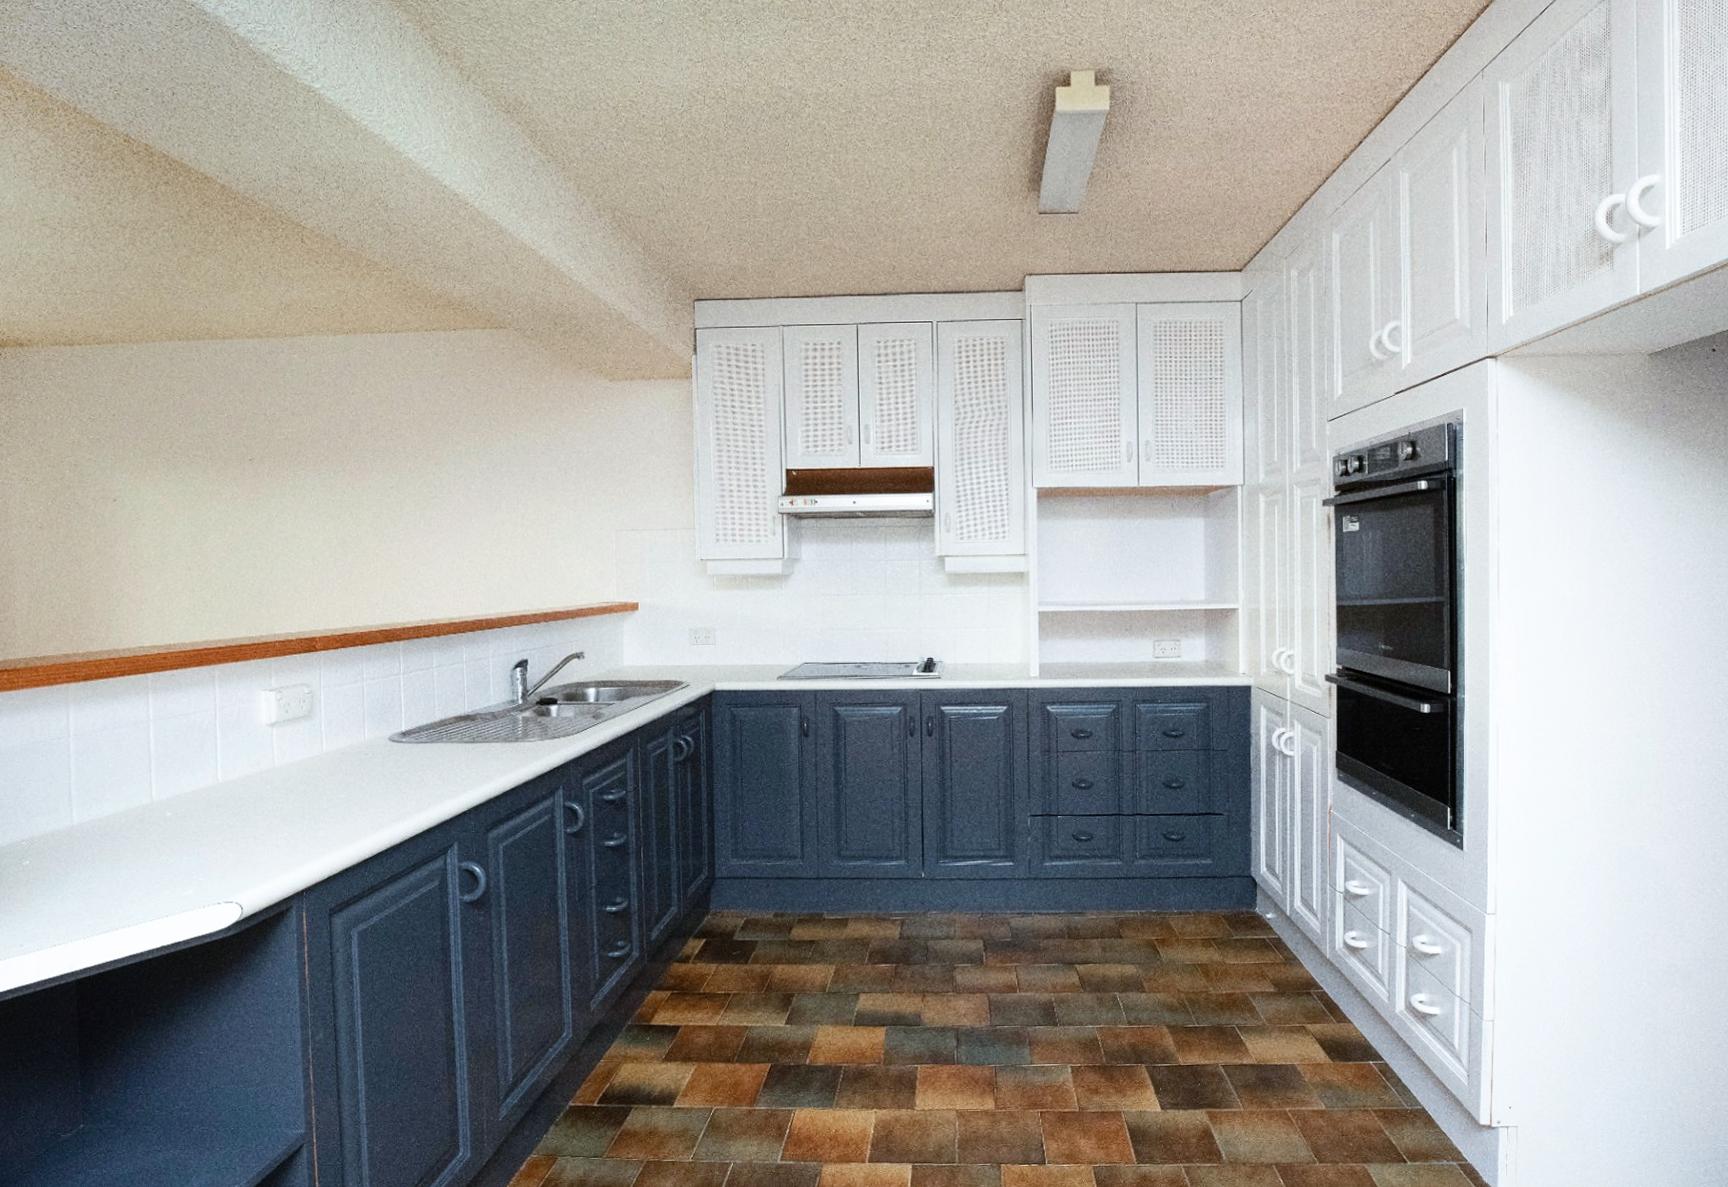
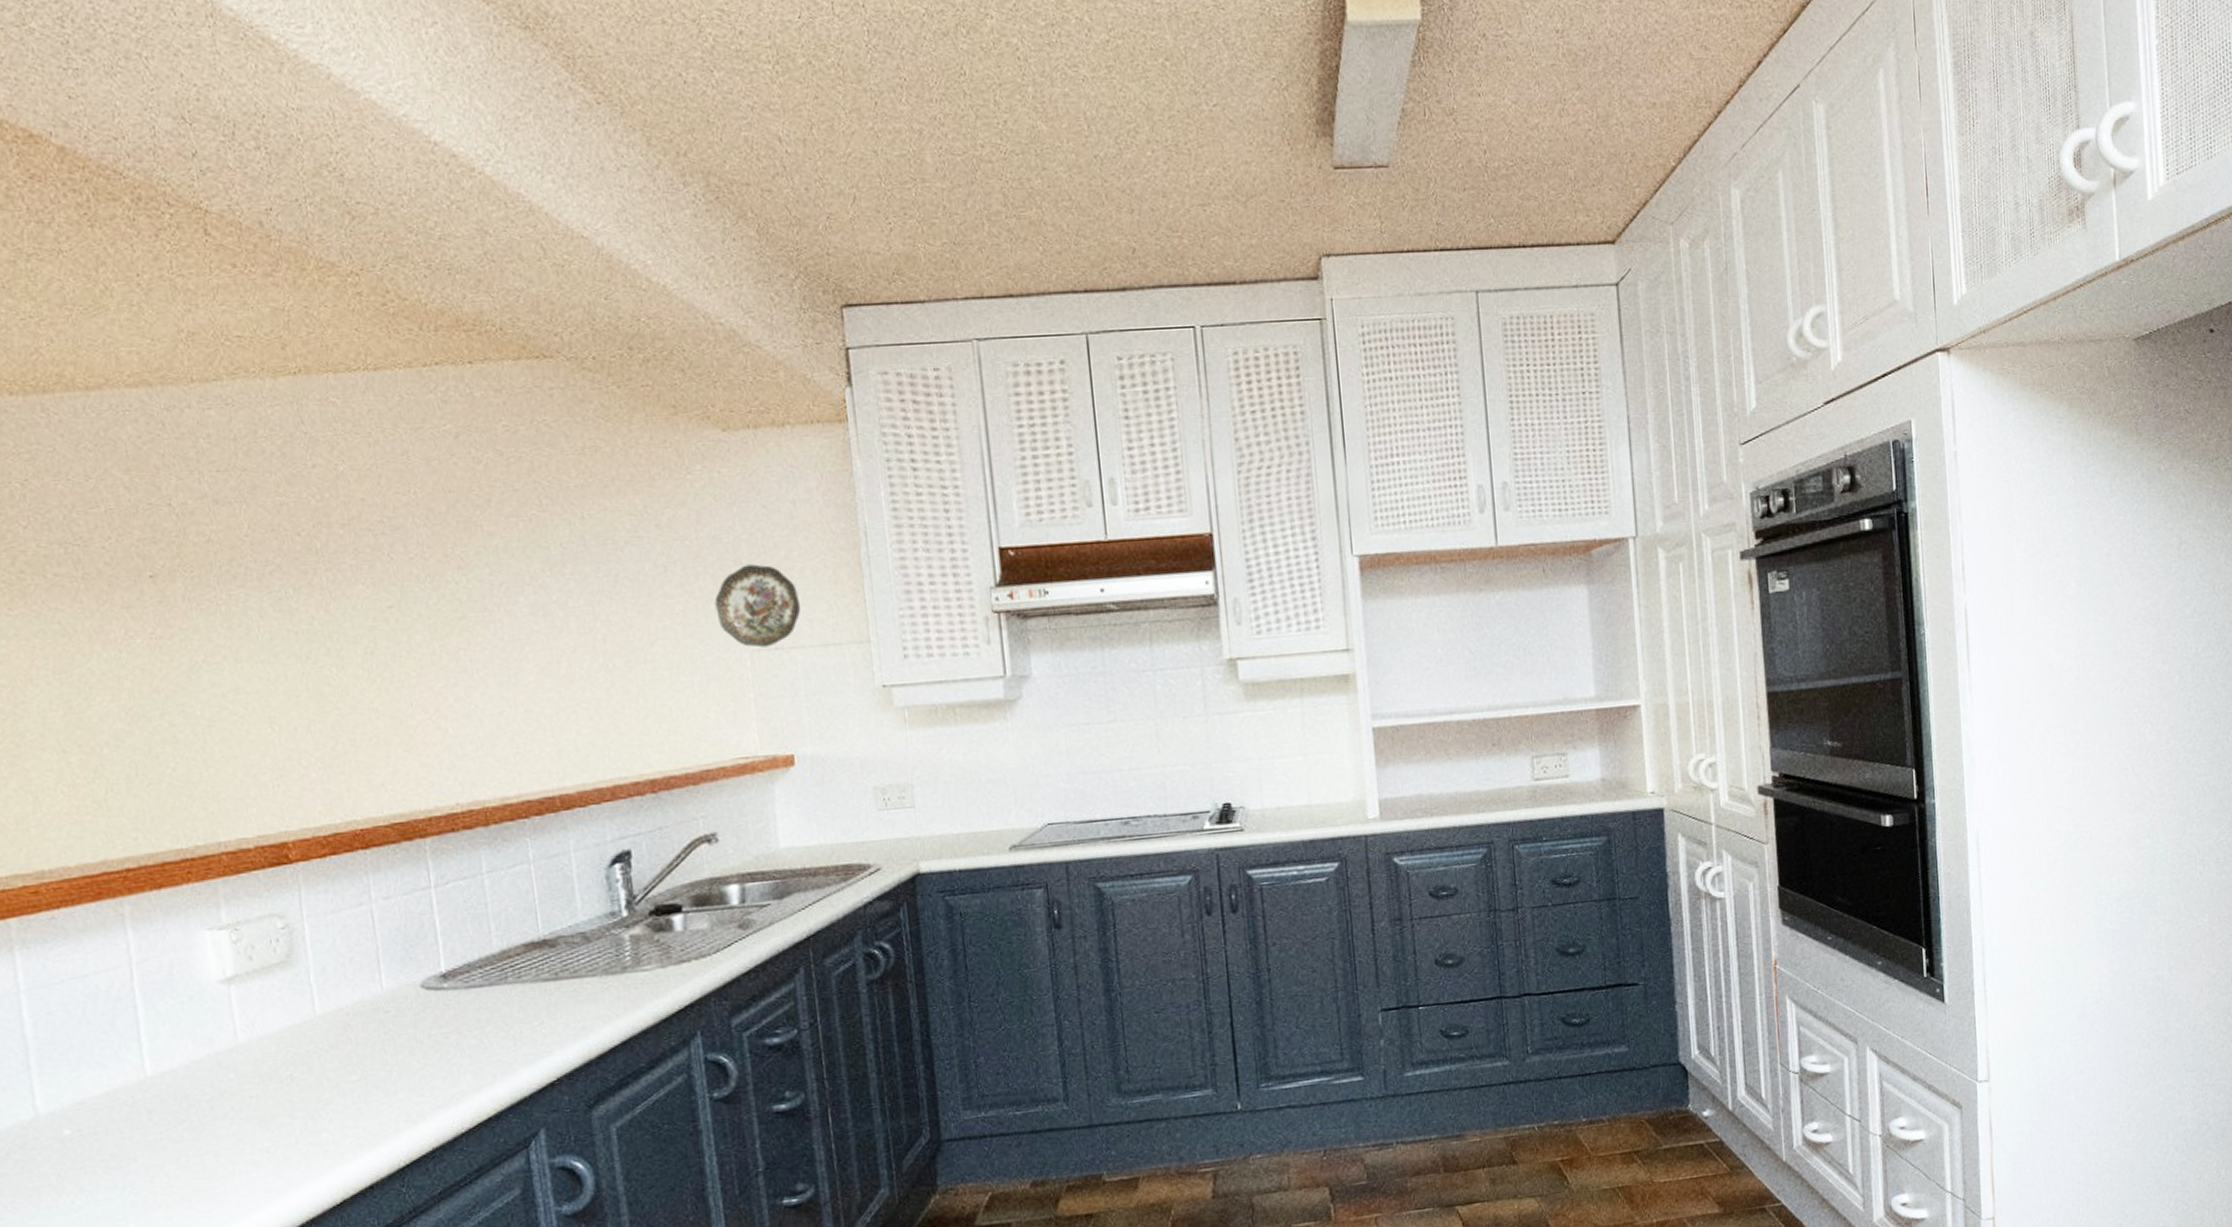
decorative plate: none [595,472,651,528] -> present [714,564,801,648]

